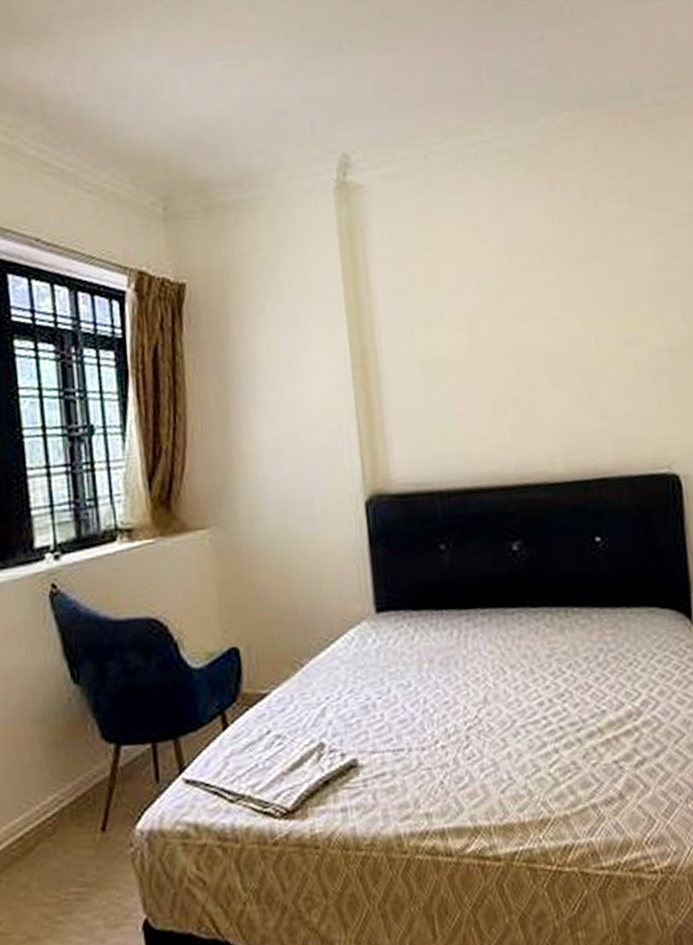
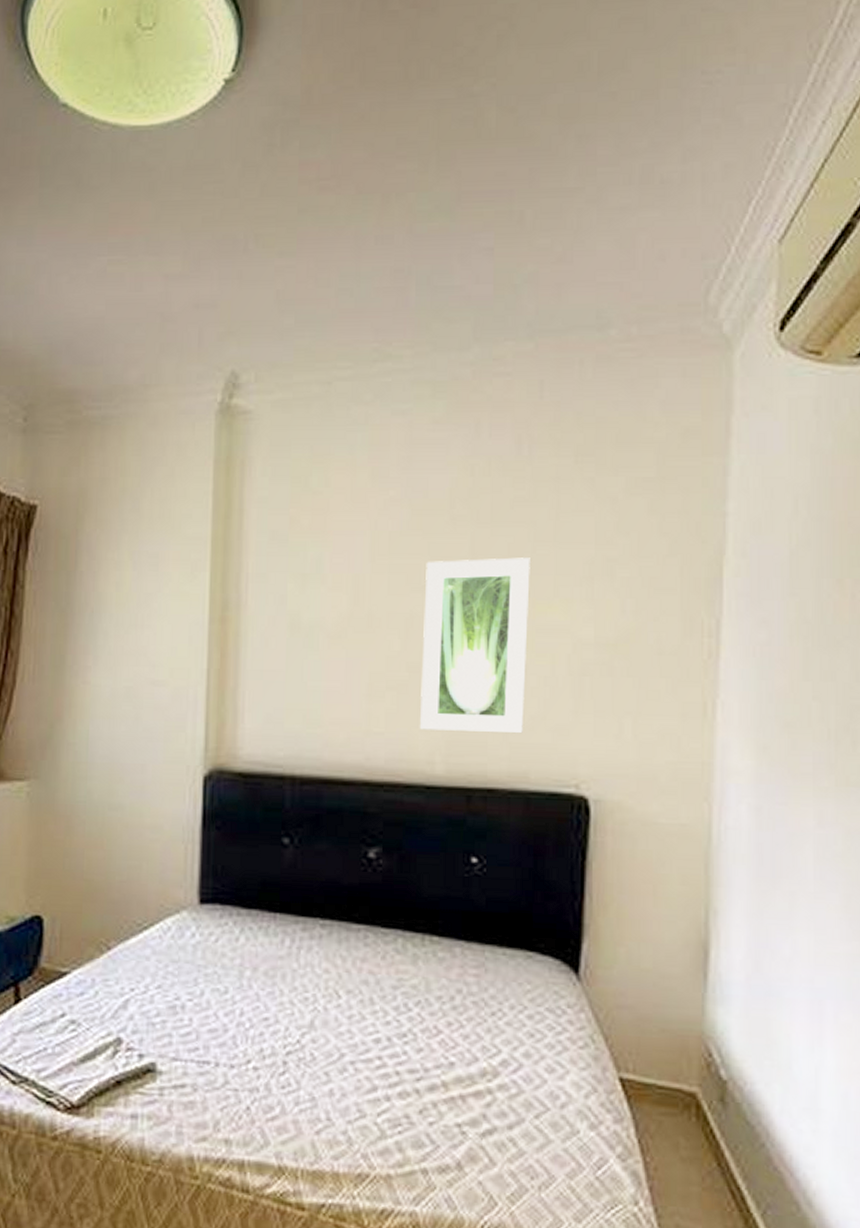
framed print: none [525,286,621,437] -> present [419,557,530,734]

